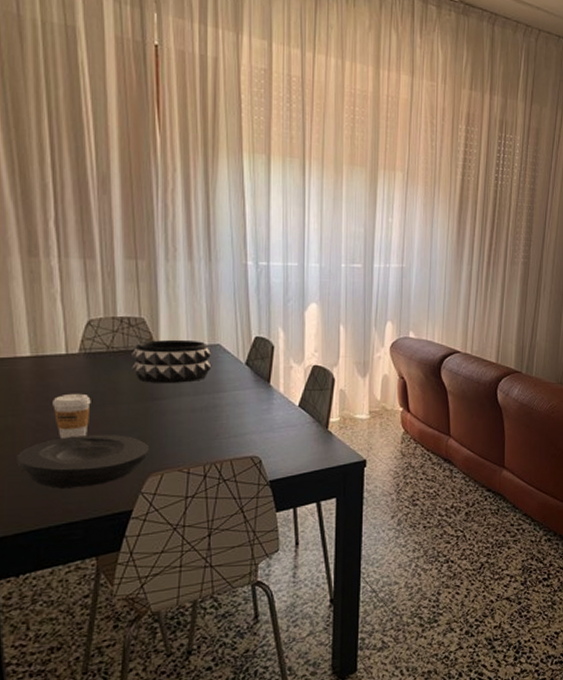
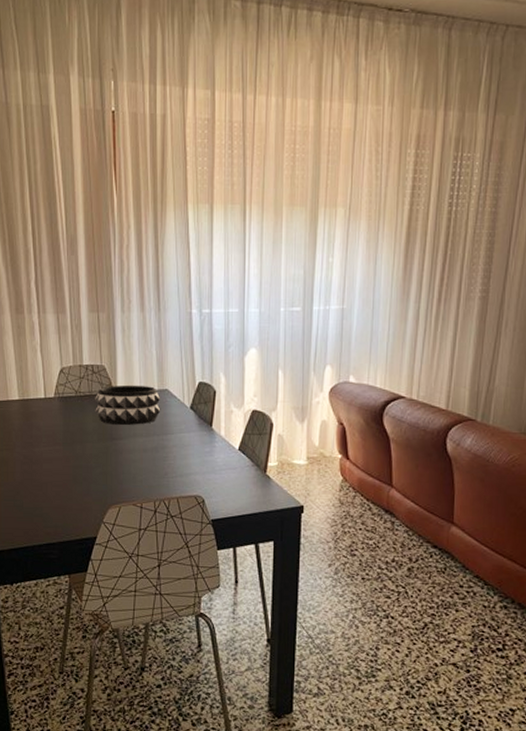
plate: present [16,435,150,489] -> none [10,469,110,514]
coffee cup: present [53,393,91,439] -> none [35,432,64,471]

